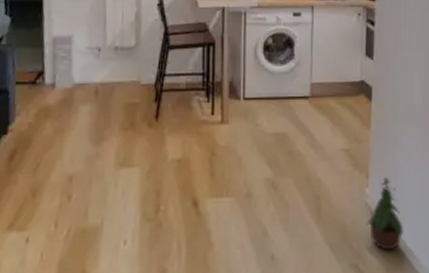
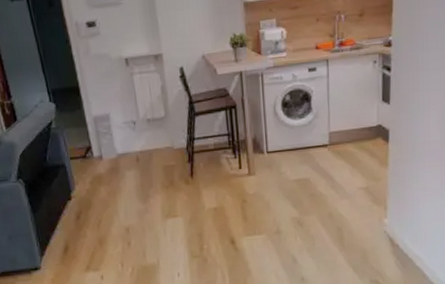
potted plant: present [366,177,404,251] -> none [385,208,420,268]

